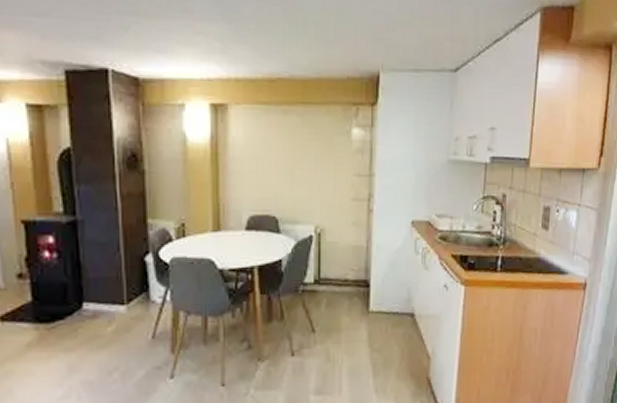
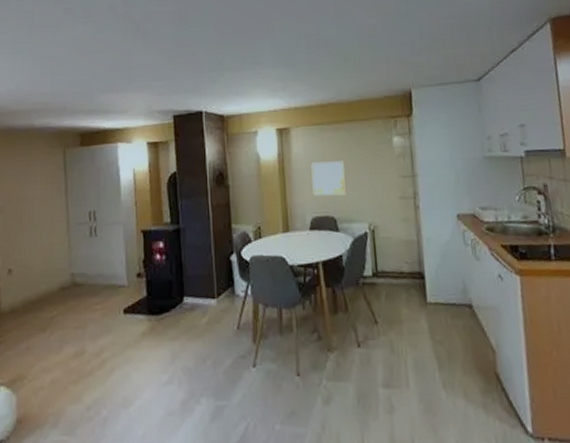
wall art: none [252,150,293,192] -> present [311,161,346,196]

